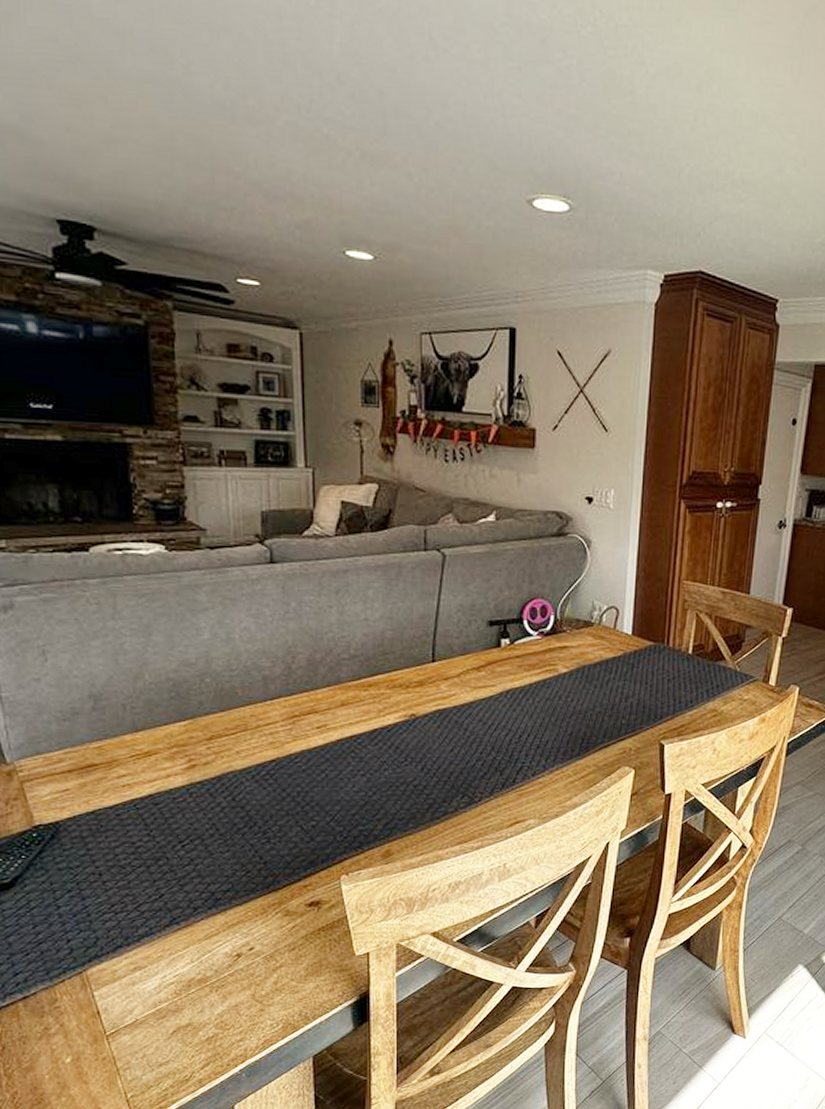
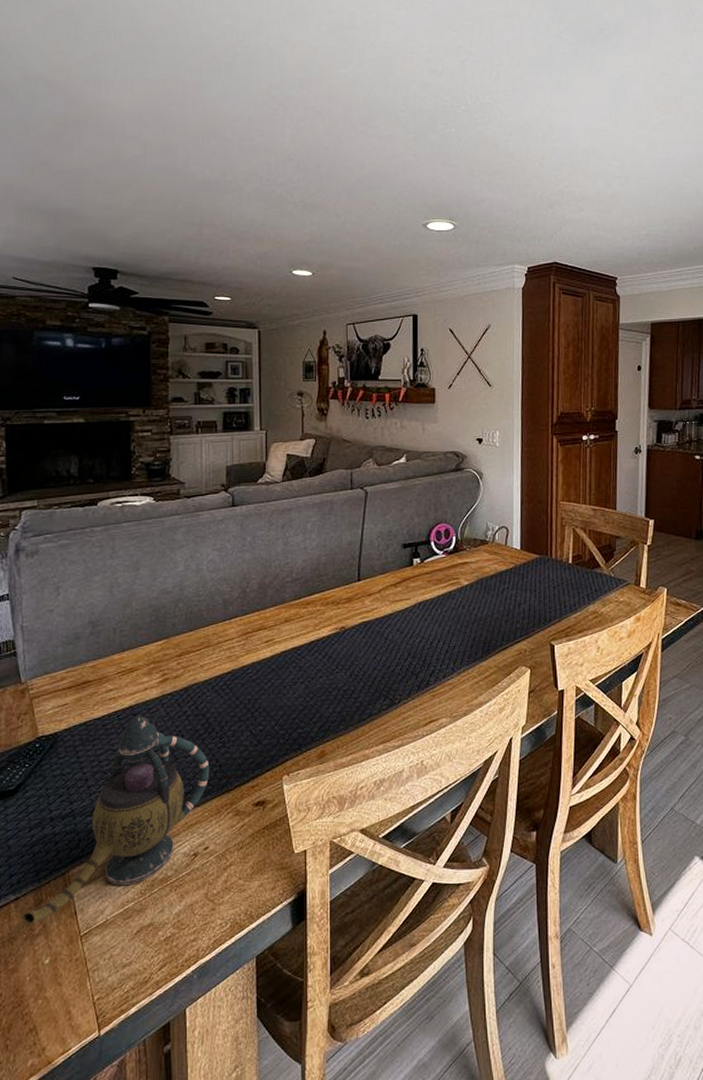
teapot: none [33,800,253,1024] -> present [22,710,210,925]

